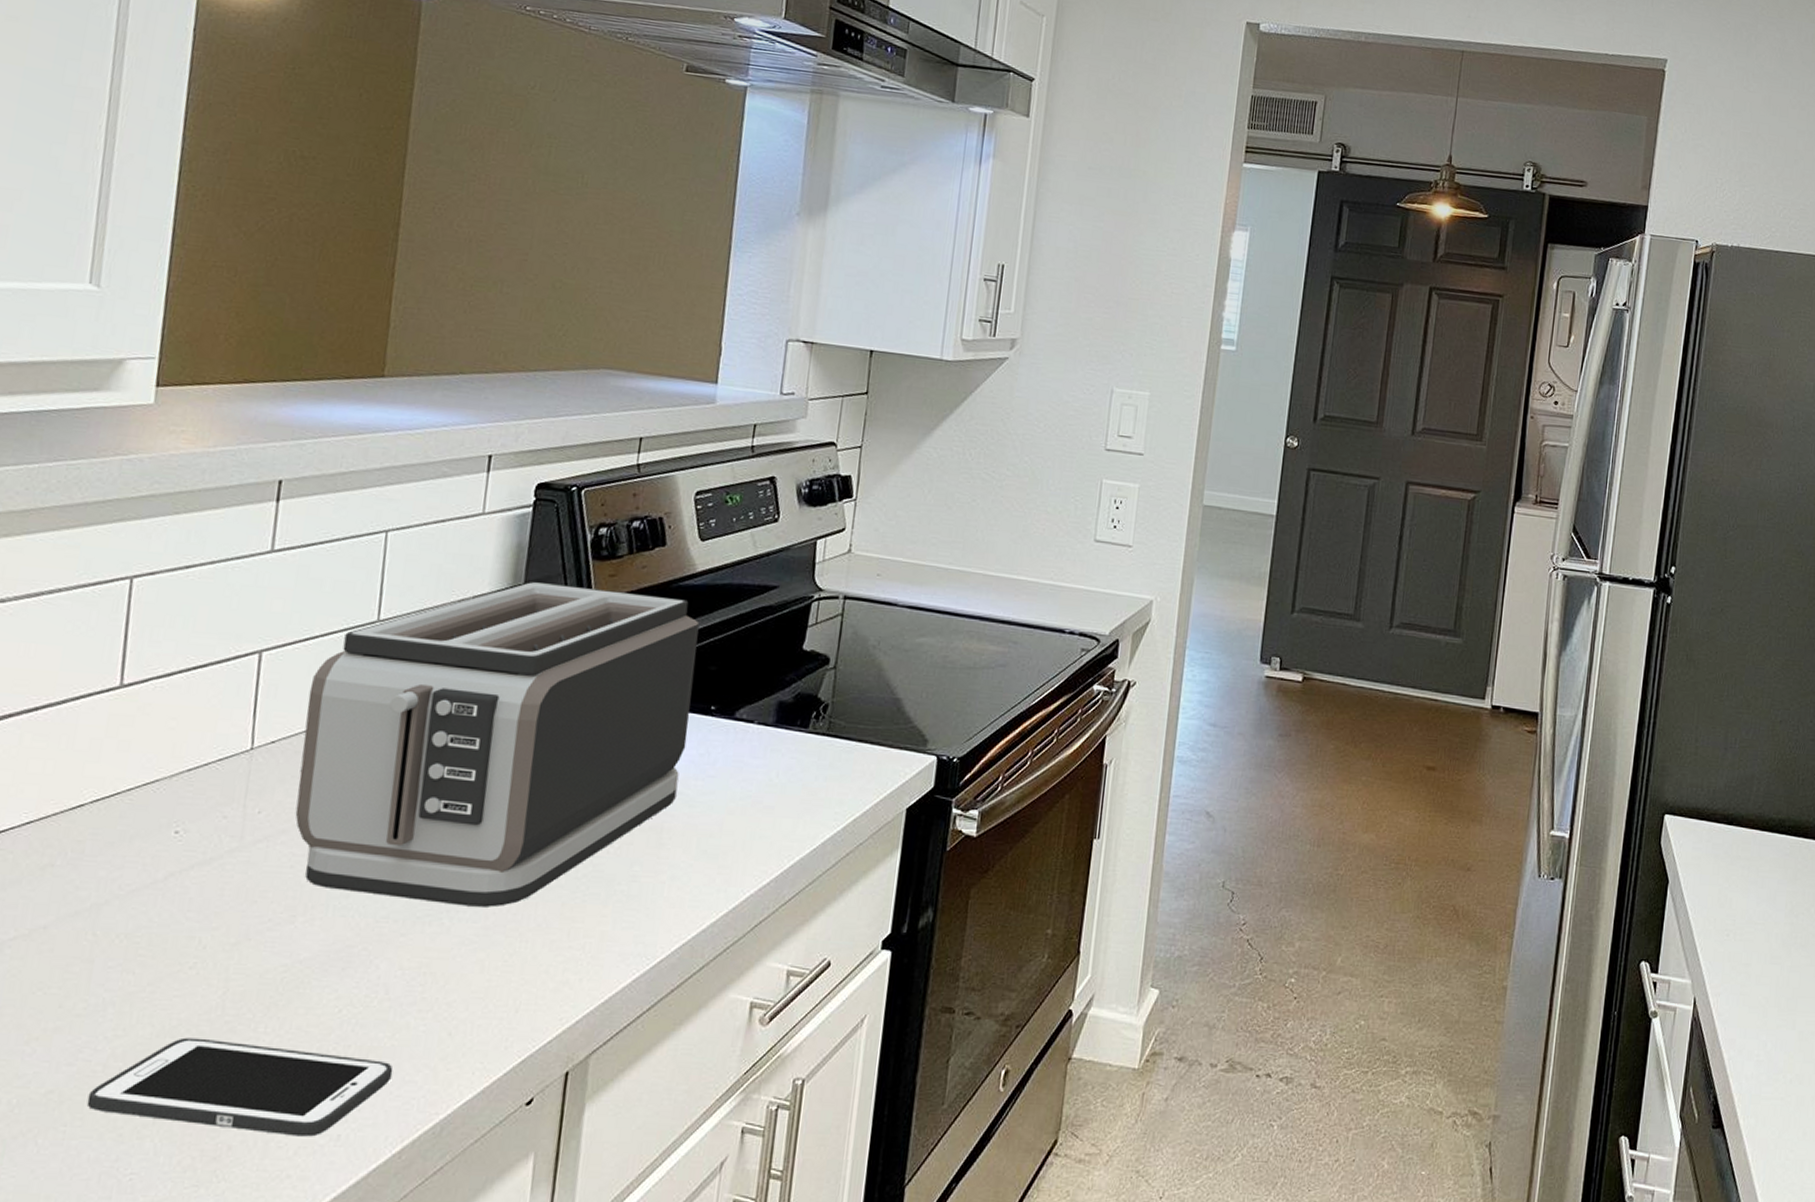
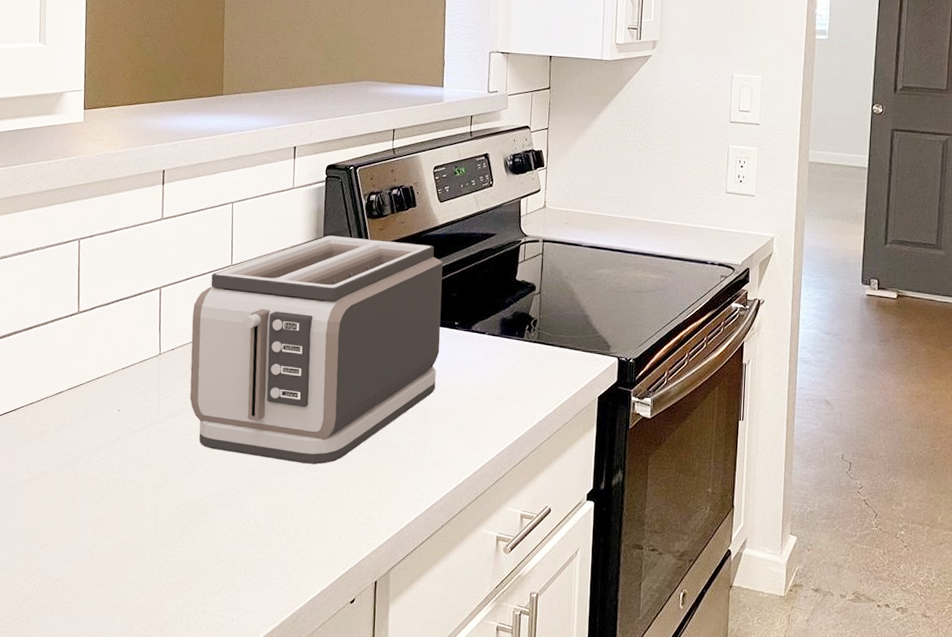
cell phone: present [86,1037,393,1137] -> none [79,548,264,618]

